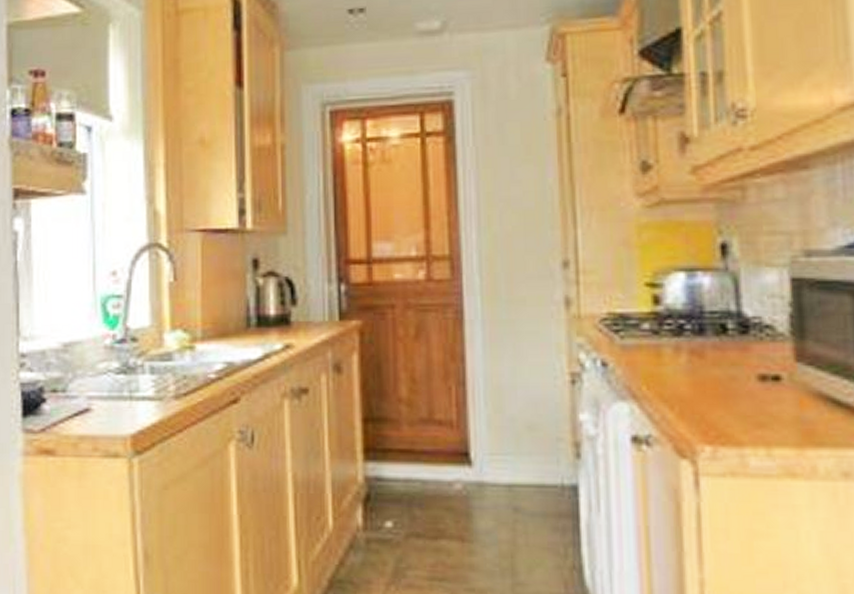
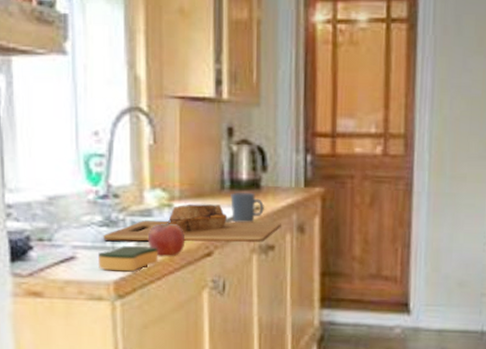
sponge: none [114,395,180,424] -> present [97,246,158,272]
cutting board: none [120,344,315,389] -> present [103,204,281,243]
fruit: none [168,364,209,406] -> present [147,220,186,258]
mug: none [257,329,295,364] -> present [230,192,264,223]

